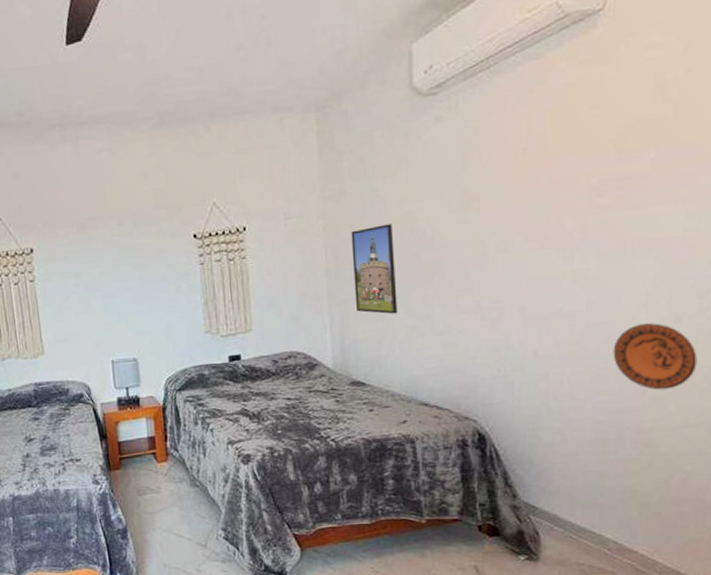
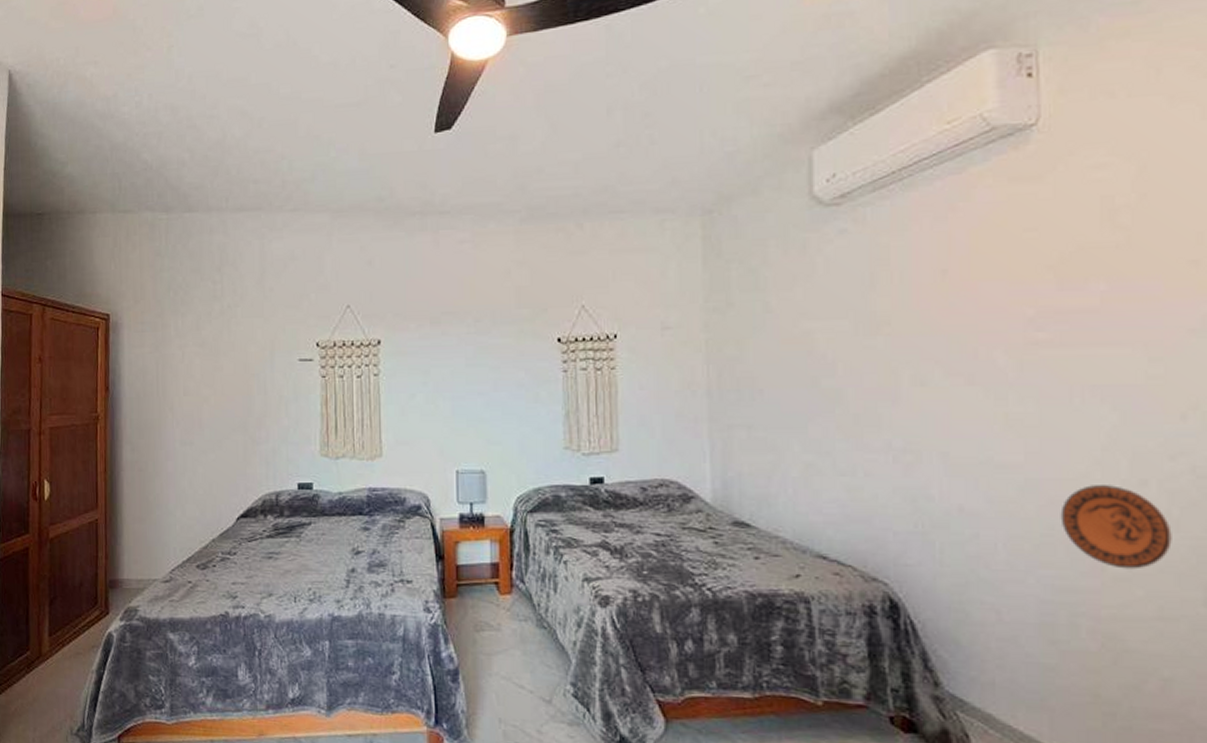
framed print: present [351,224,398,314] -> none [738,343,791,447]

